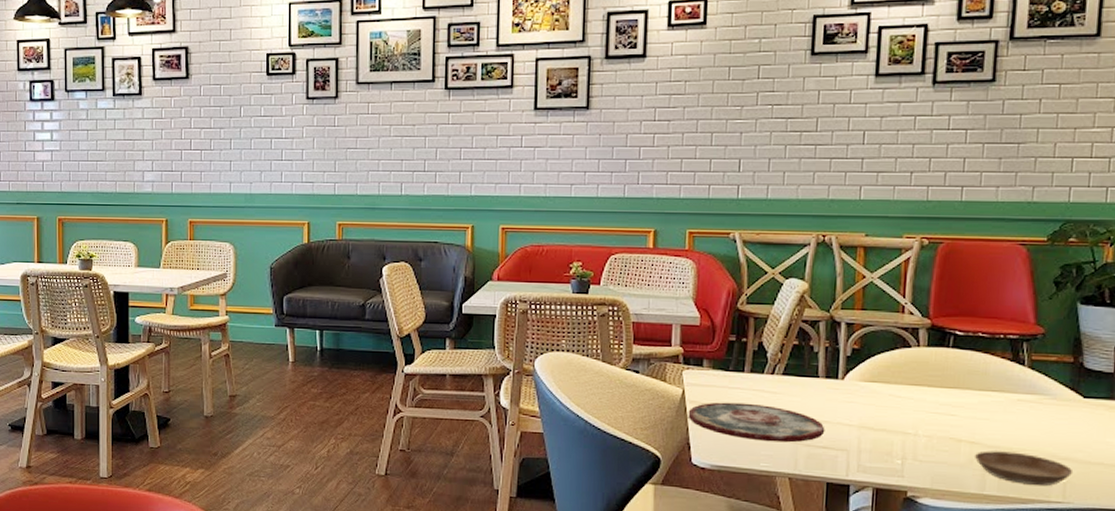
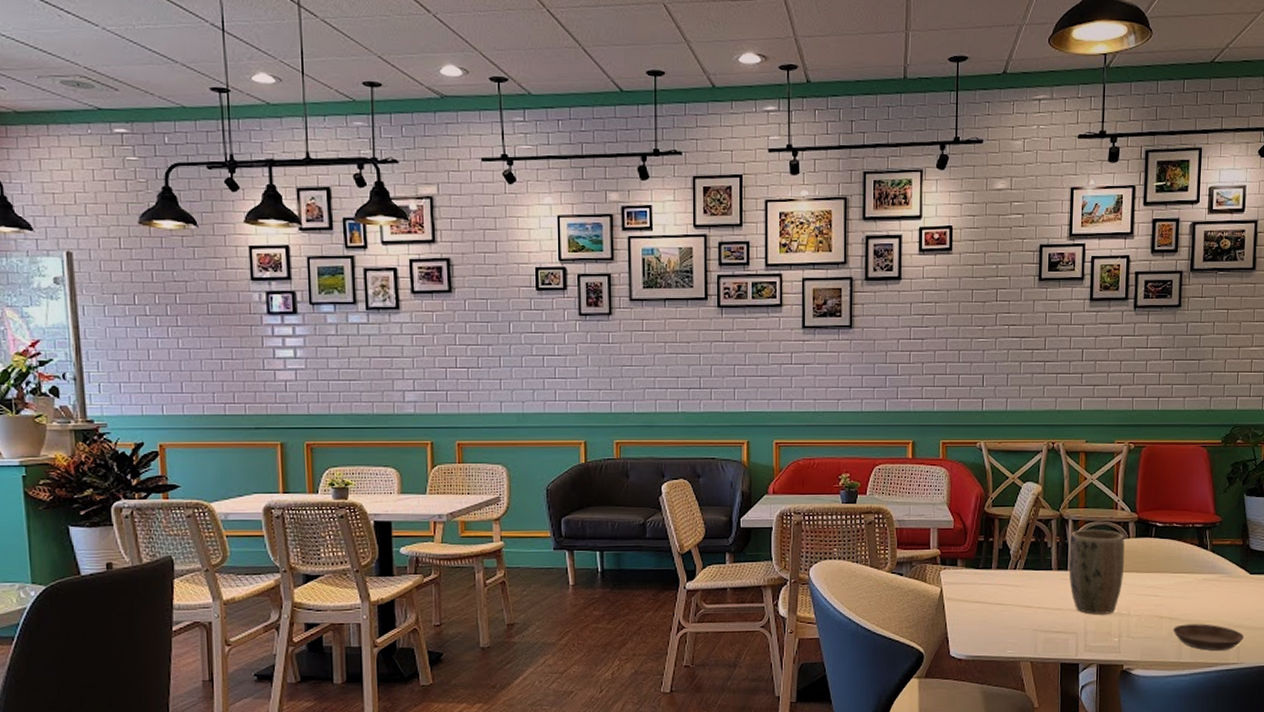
plate: present [688,402,825,443] -> none [946,597,1059,631]
plant pot: none [839,333,913,432] -> present [1068,529,1125,615]

